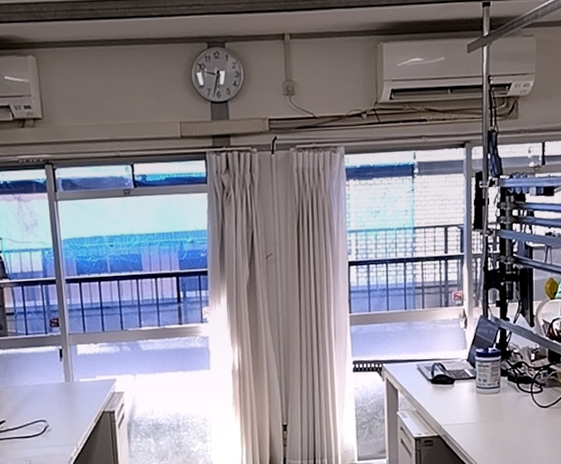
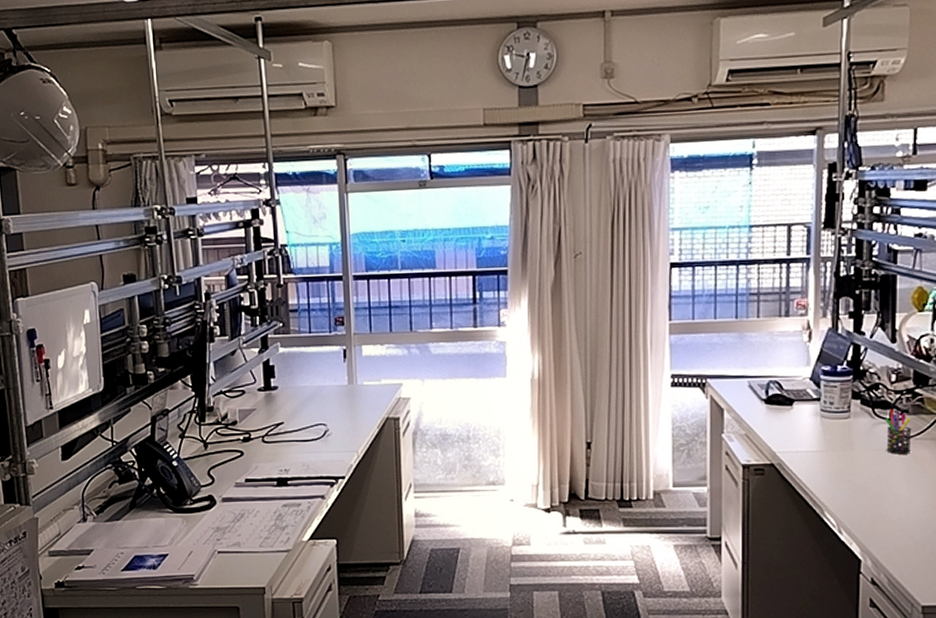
pen holder: none [527,383,549,422] -> present [885,409,912,454]

